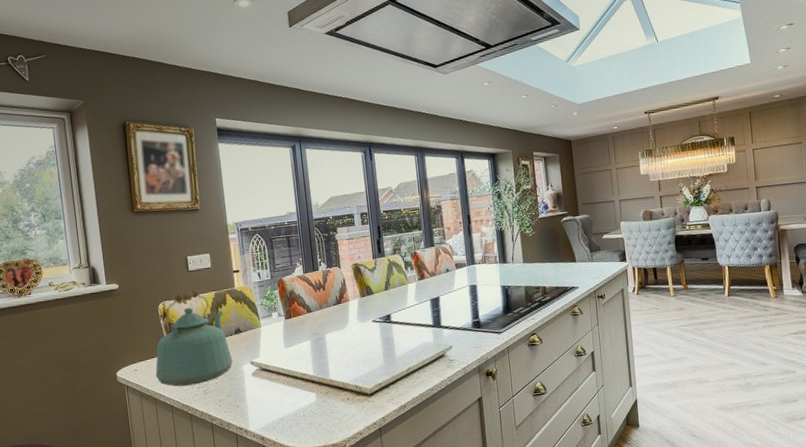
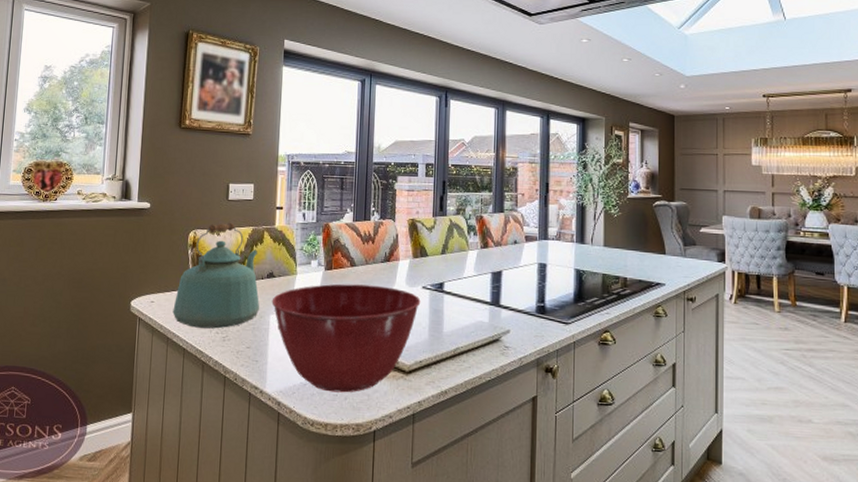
mixing bowl: none [242,325,373,422] -> present [271,284,421,393]

